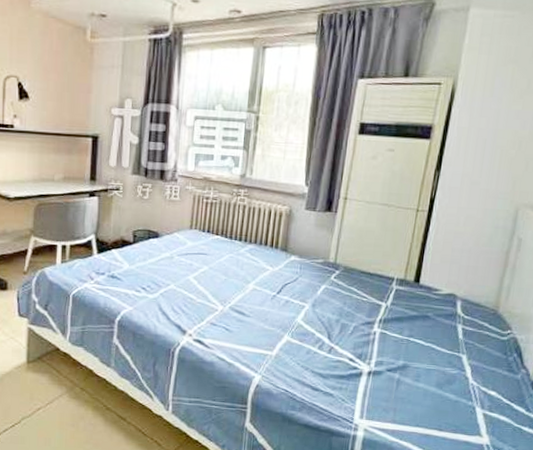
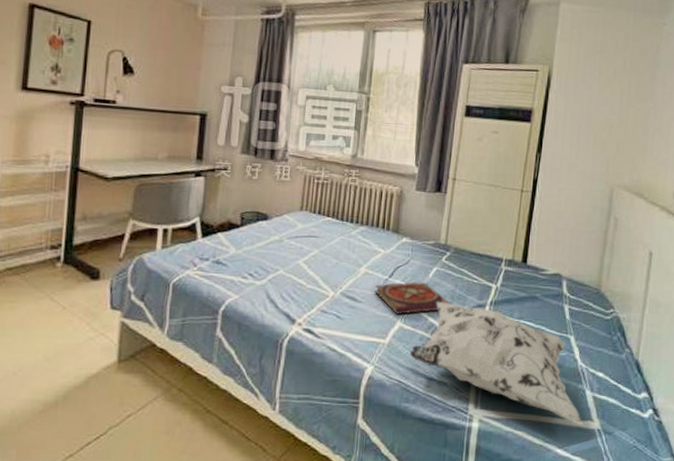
book: none [262,298,340,329] -> present [374,281,452,315]
decorative pillow: none [297,317,472,441] -> present [410,301,584,426]

